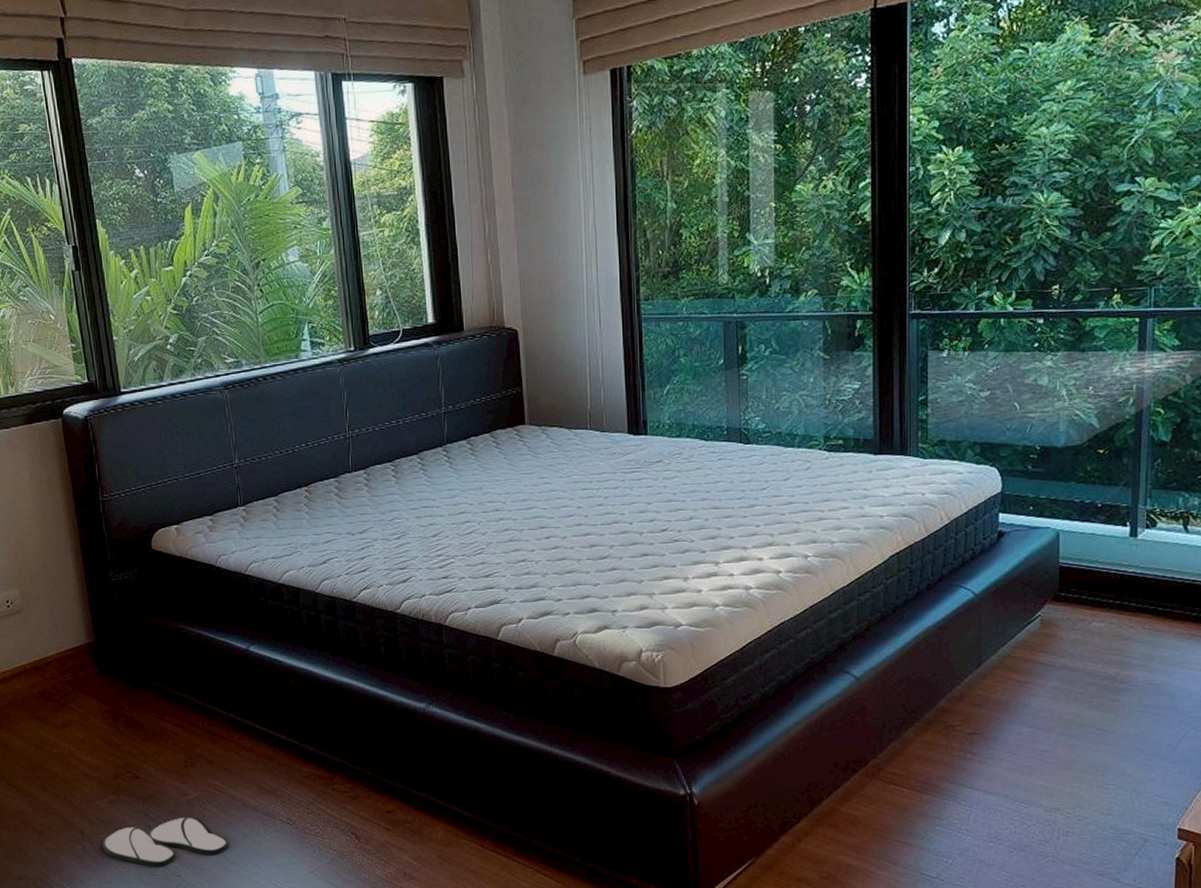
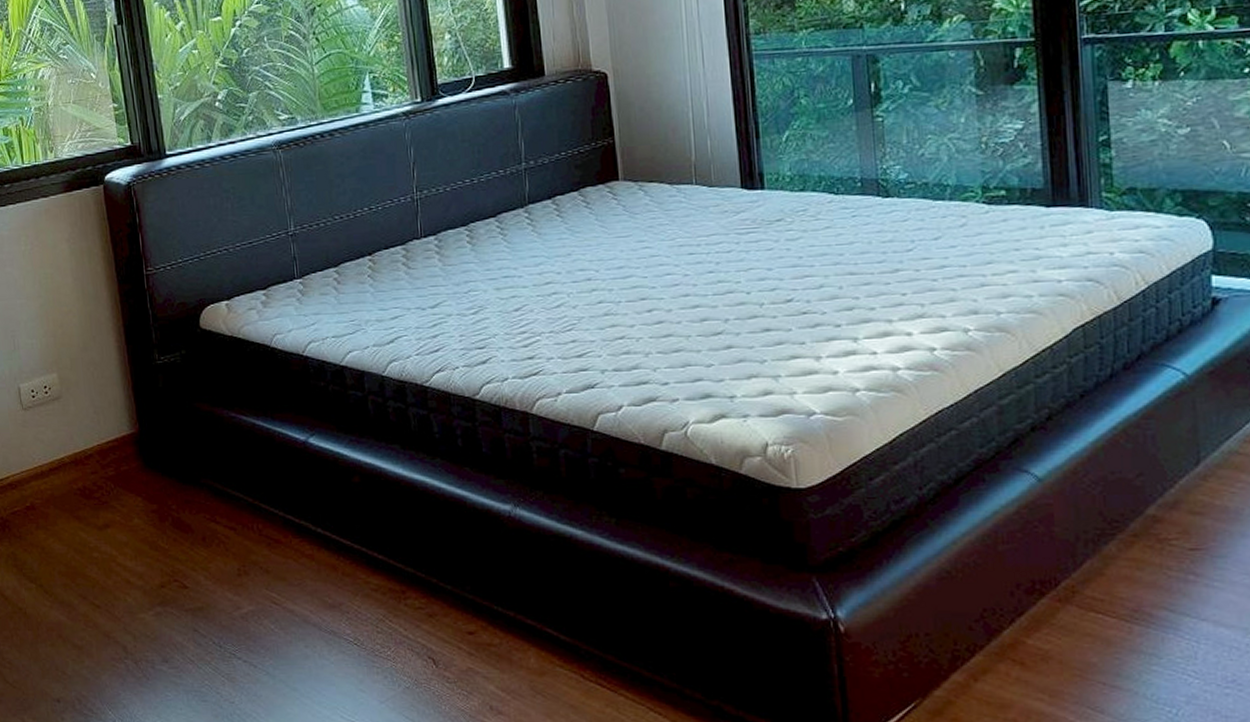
slippers: present [101,817,230,867] -> none [146,634,289,691]

